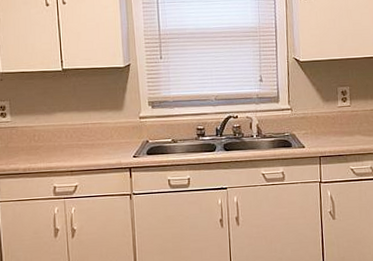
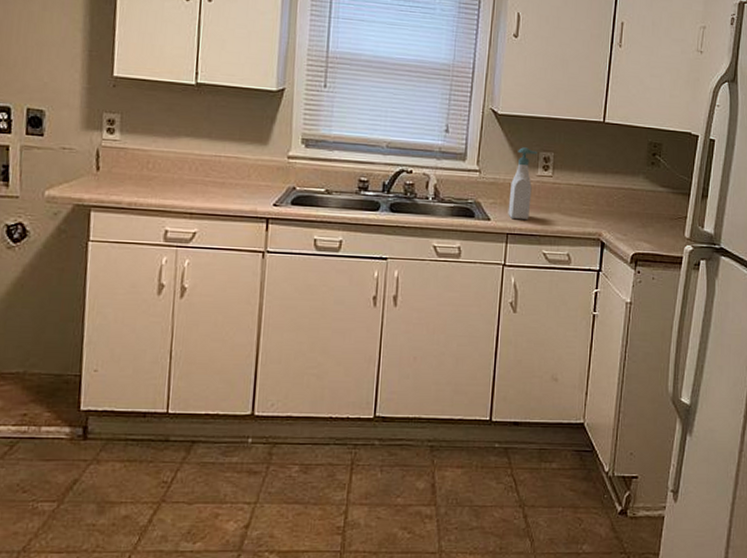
soap bottle: none [317,85,336,144] -> present [508,147,538,221]

